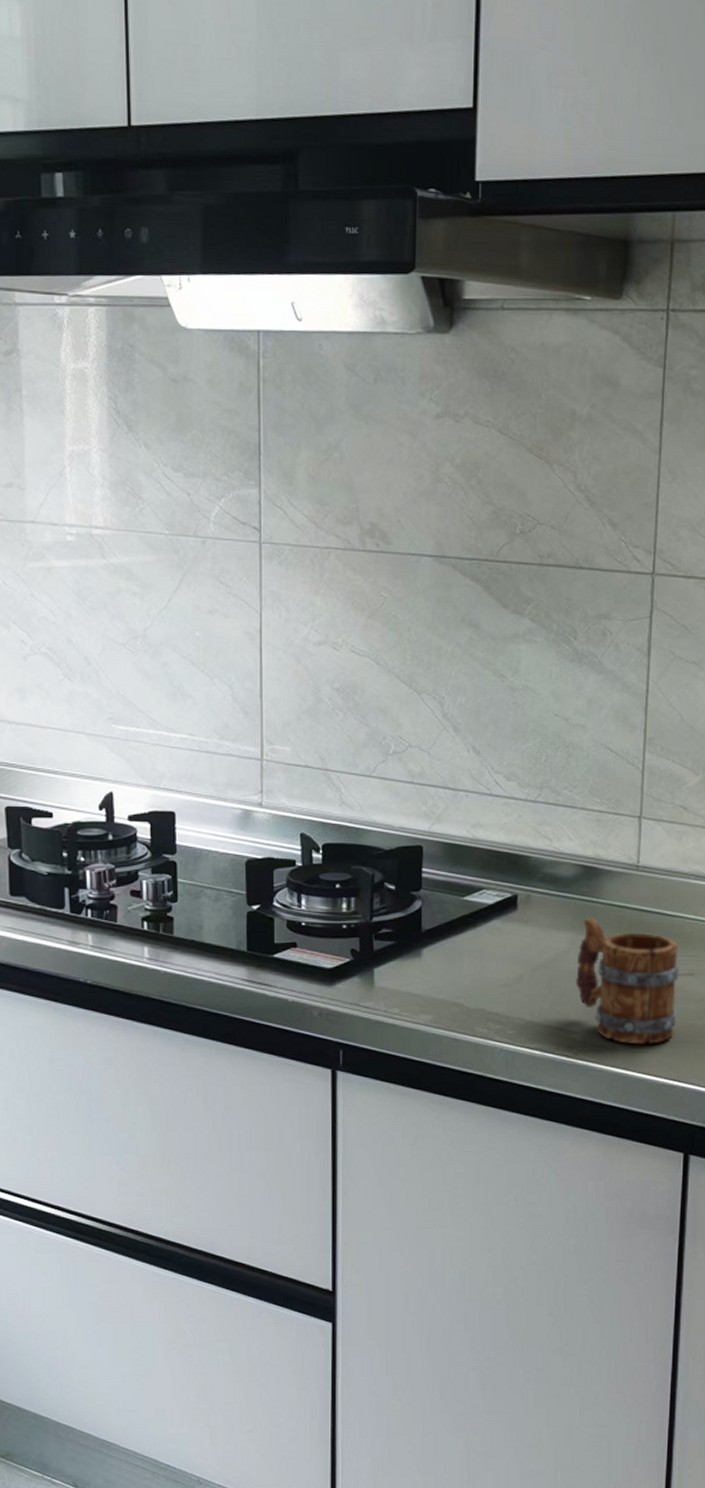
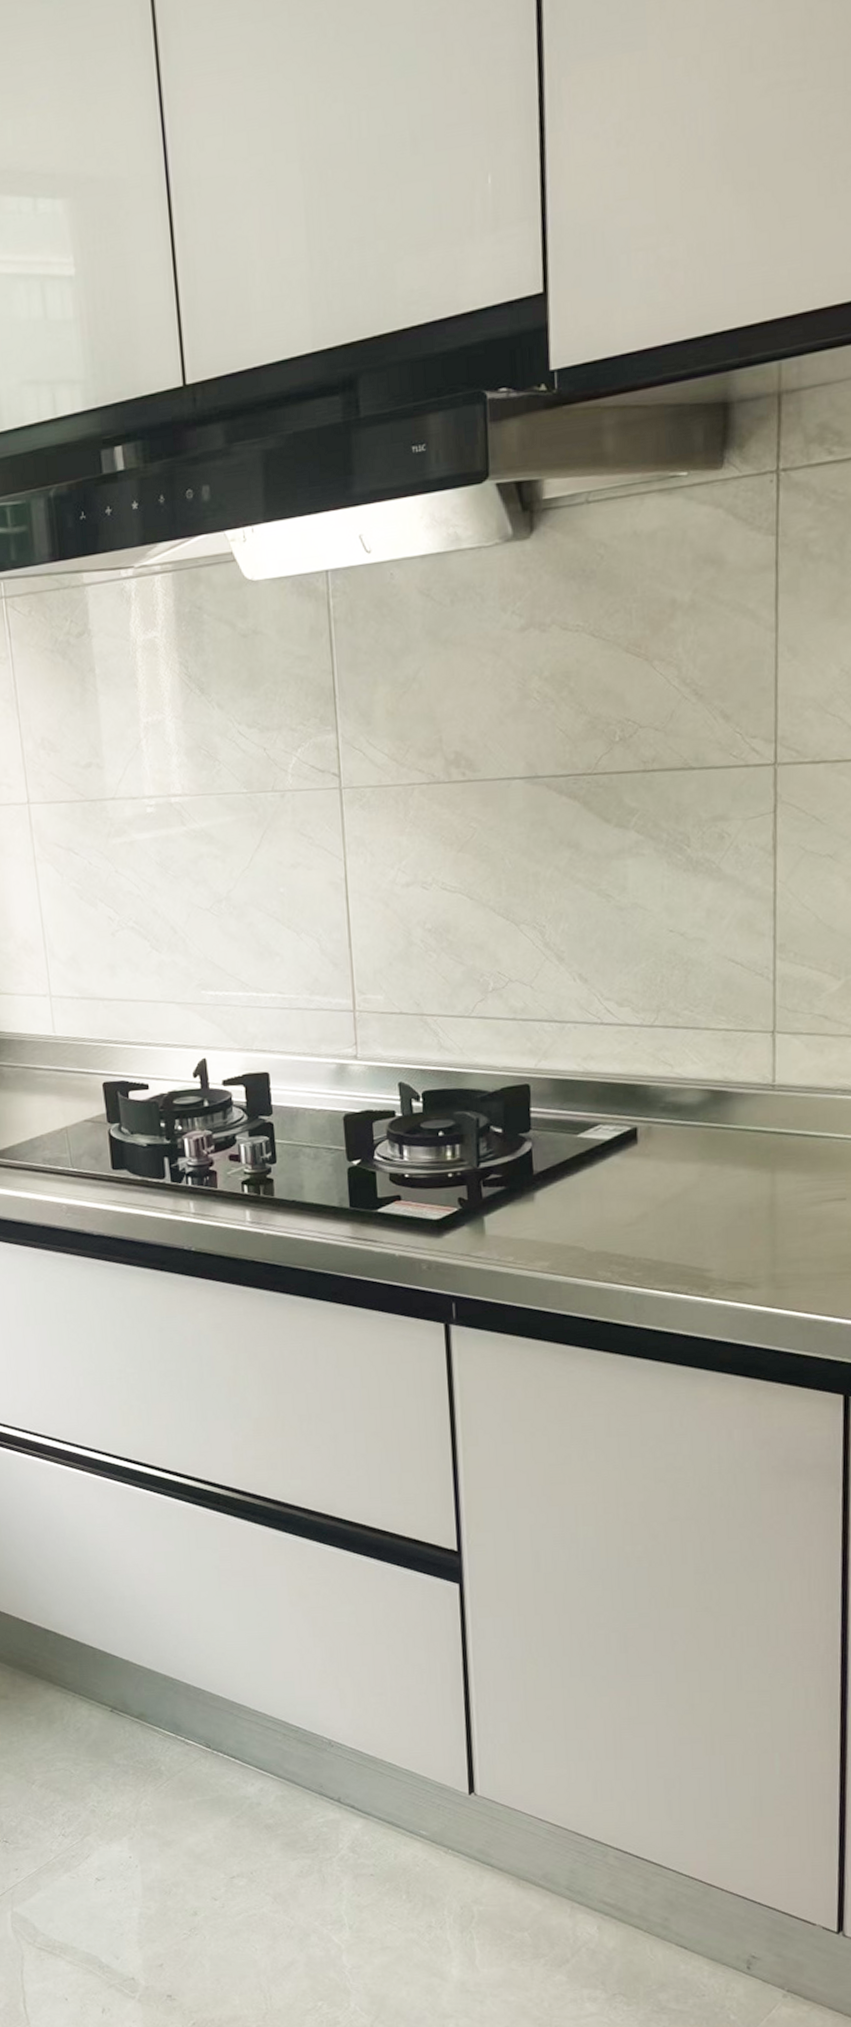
mug: present [576,918,680,1045] -> none [708,1146,829,1280]

